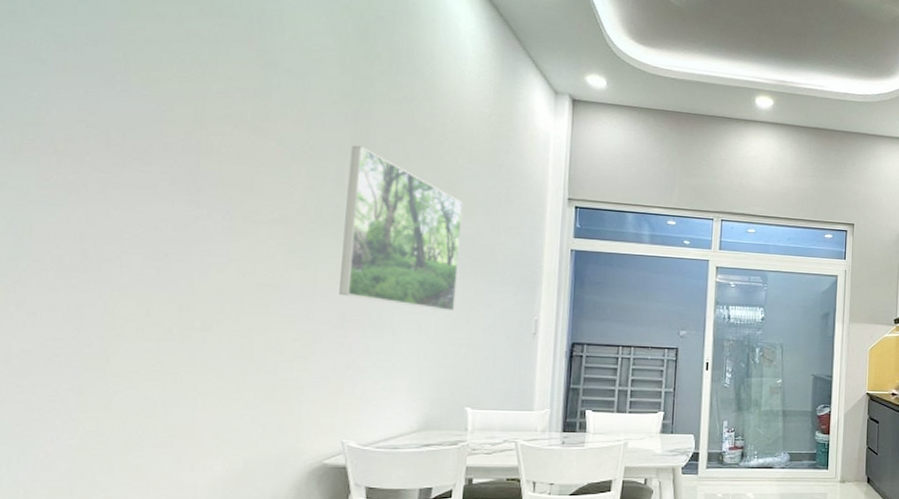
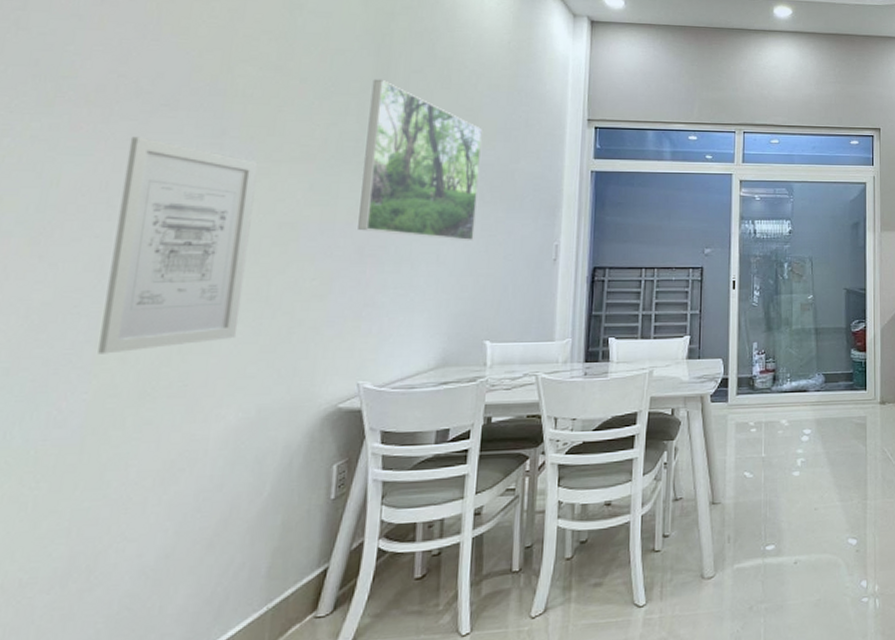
wall art: none [82,189,236,403] -> present [98,136,258,354]

